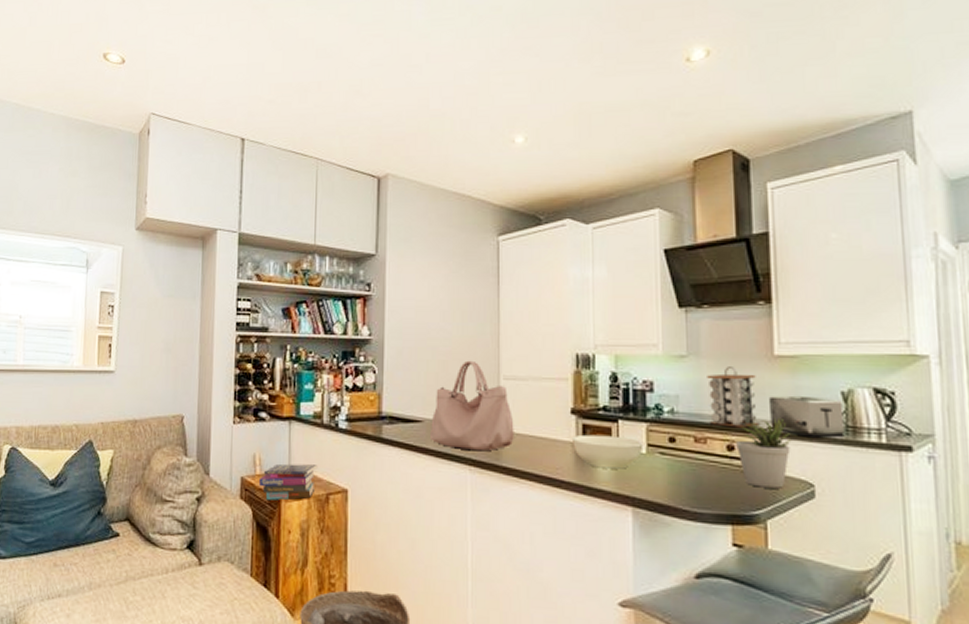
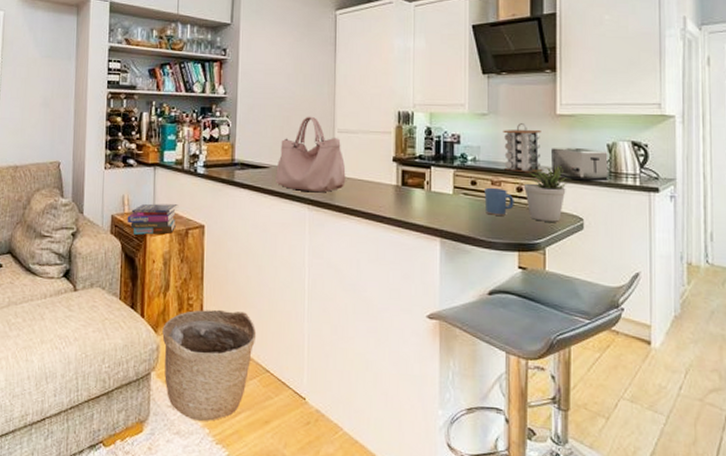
bowl: present [571,434,643,469] -> none [392,178,451,207]
mug: none [686,445,725,480] -> present [484,187,514,216]

